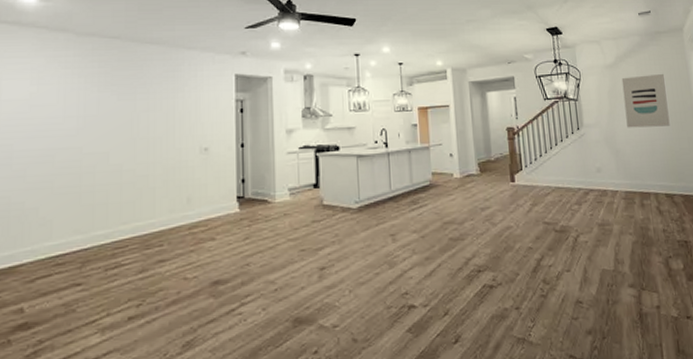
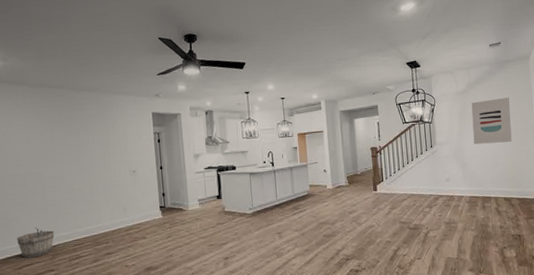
wooden bucket: none [33,222,88,267] -> present [17,227,55,258]

